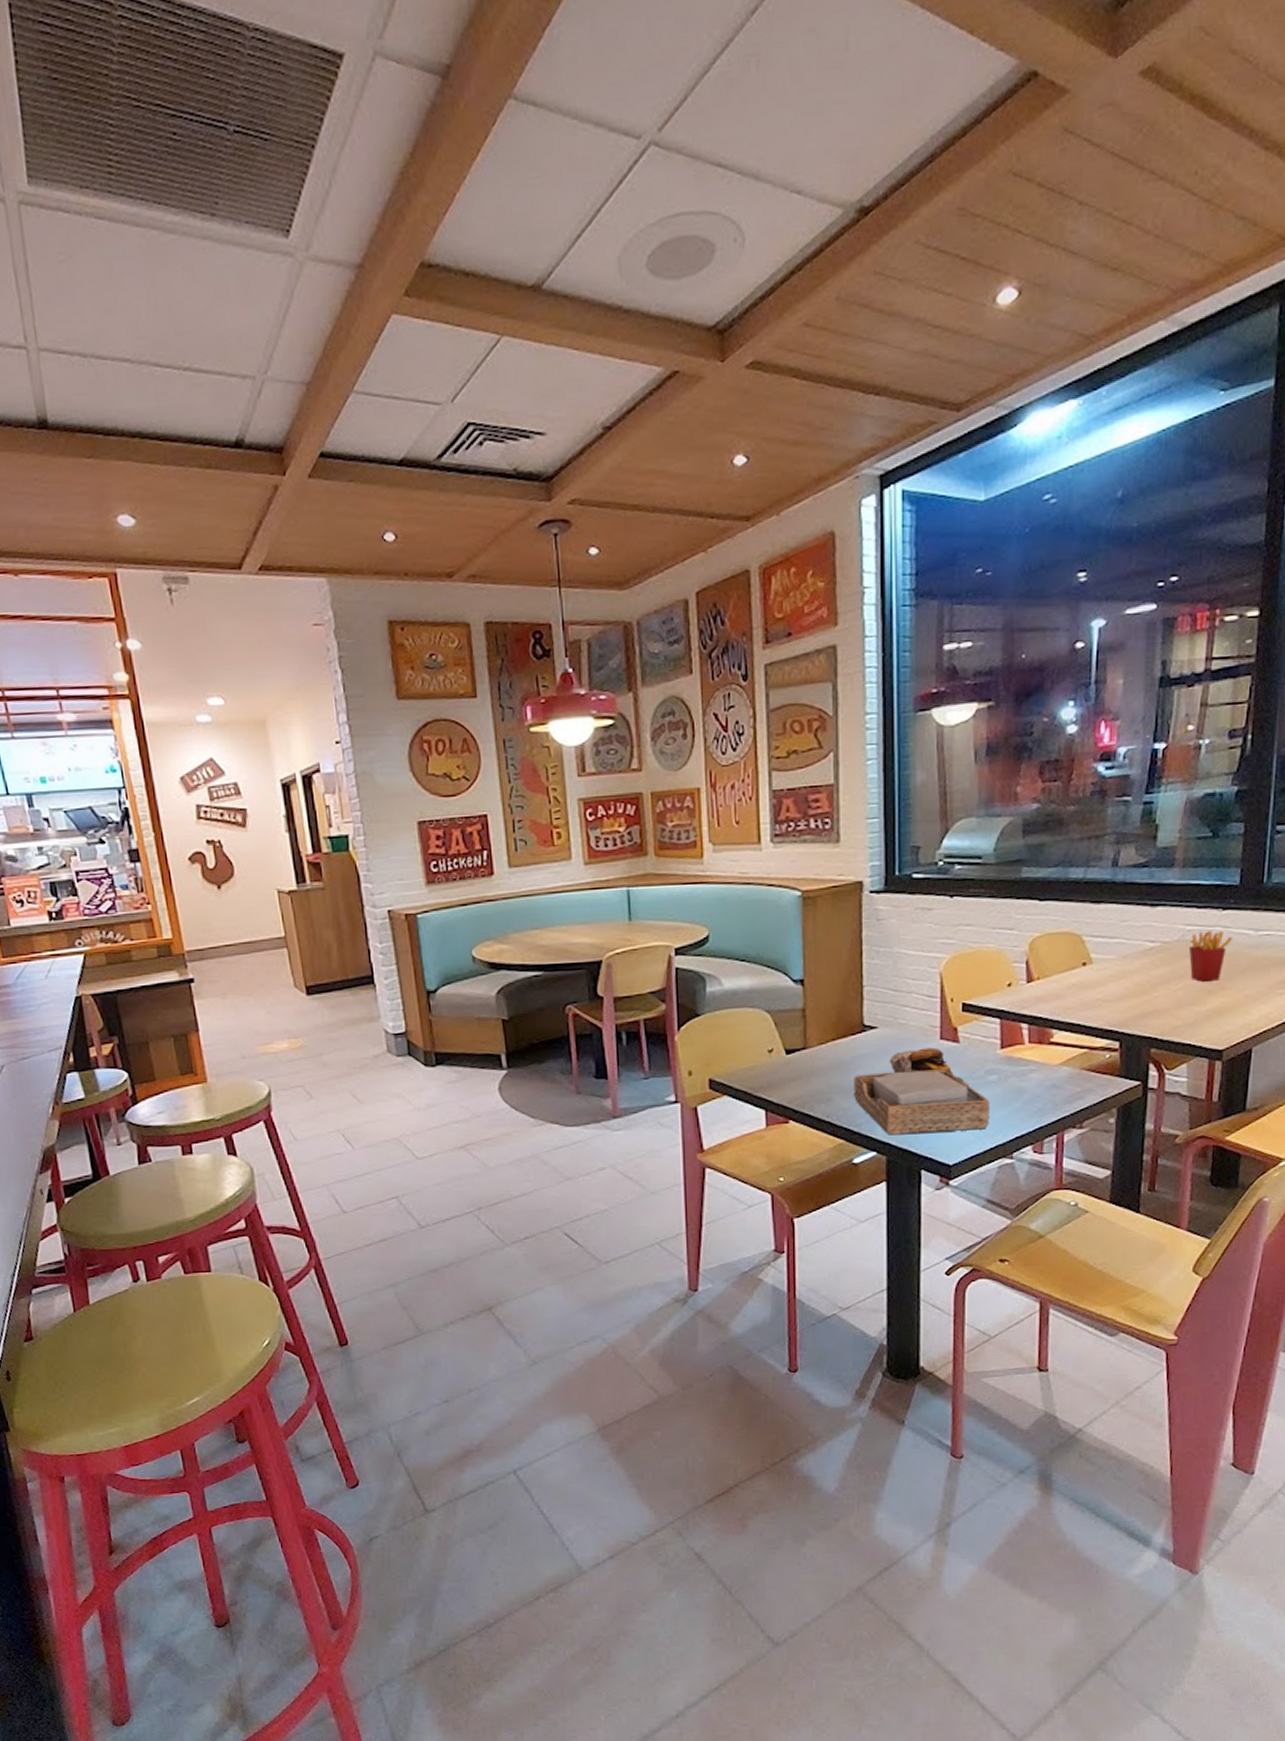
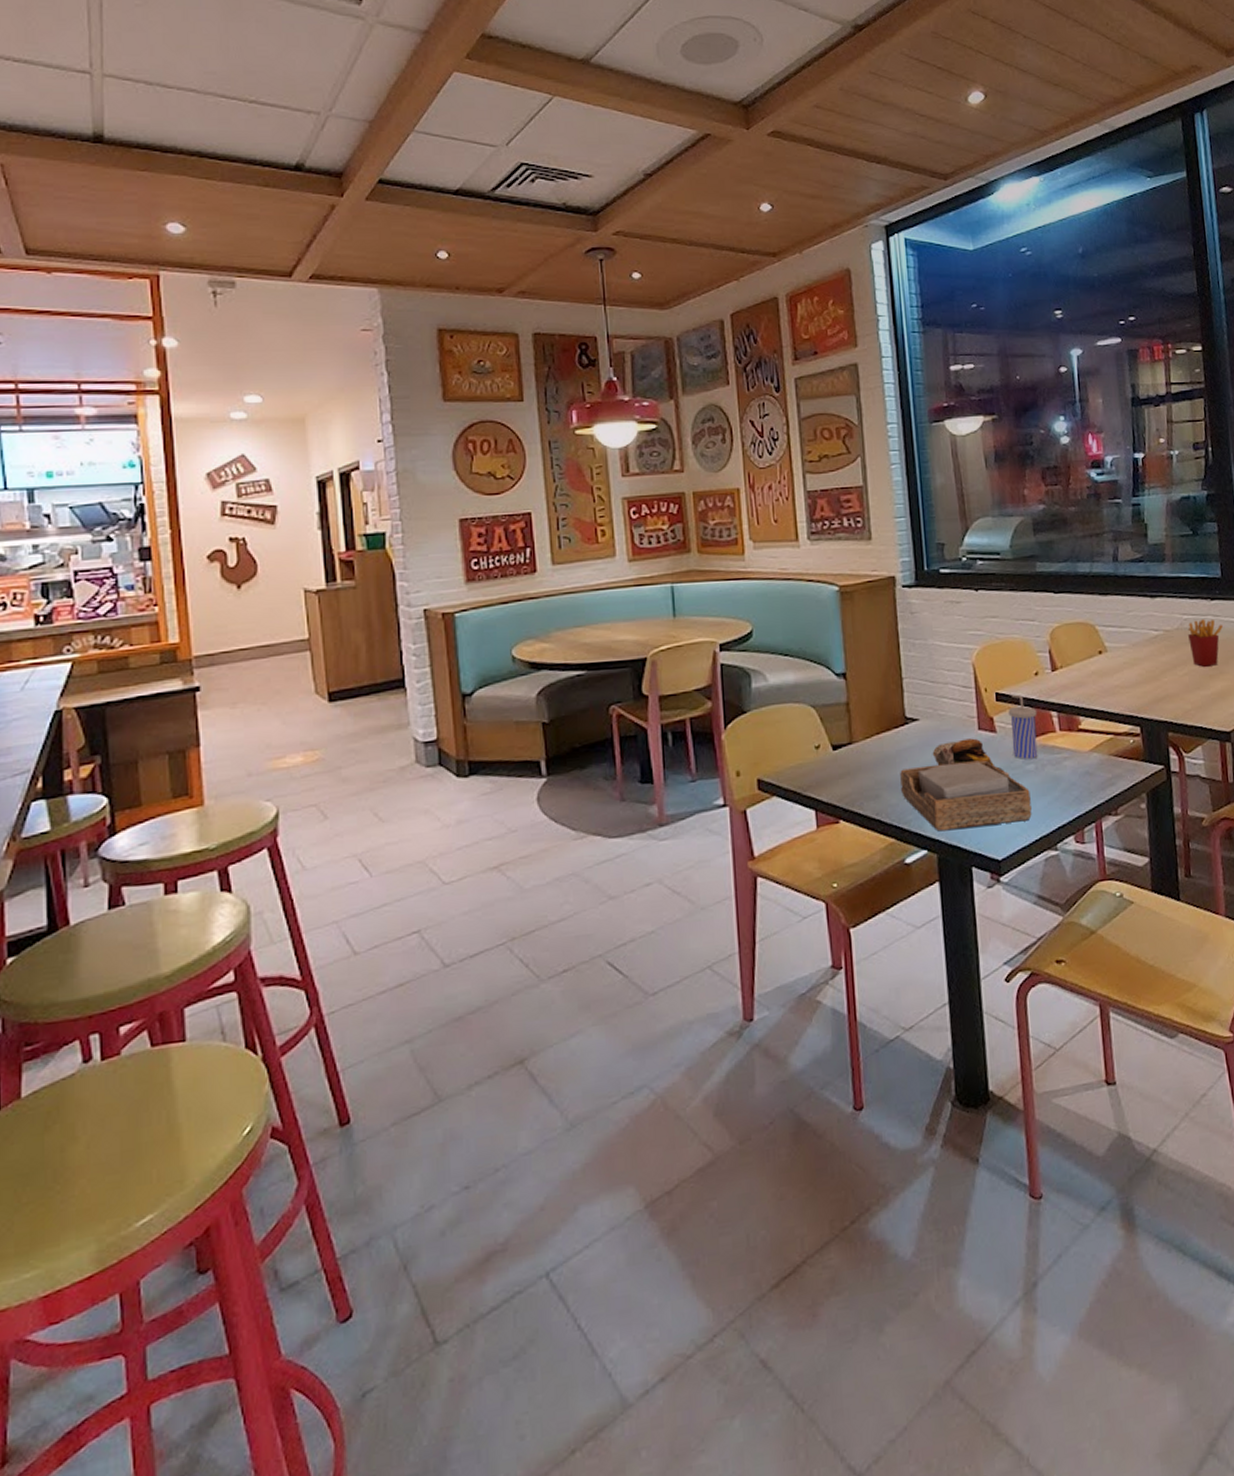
beverage cup: none [974,1005,1006,1070] -> present [1008,694,1038,759]

